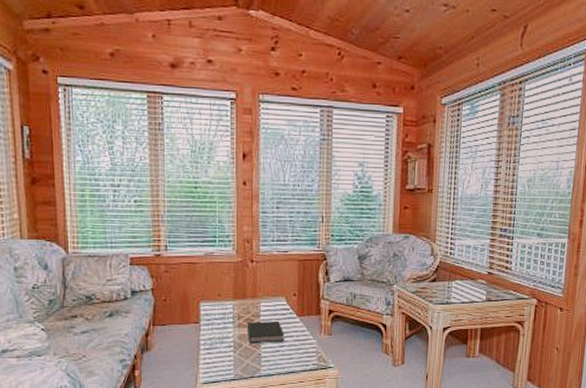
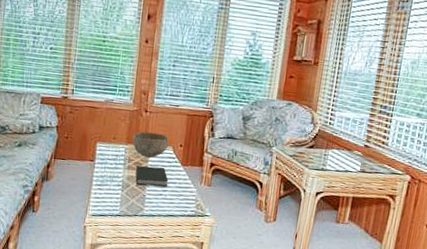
bowl: none [240,284,282,312] -> present [132,131,170,158]

